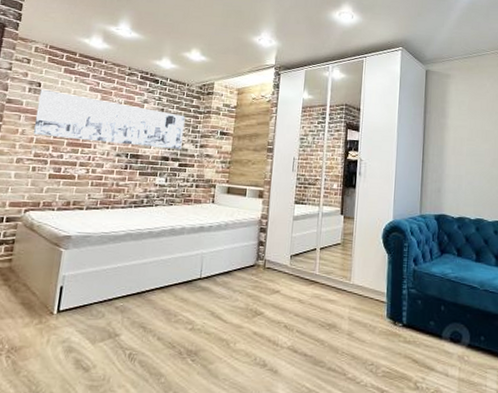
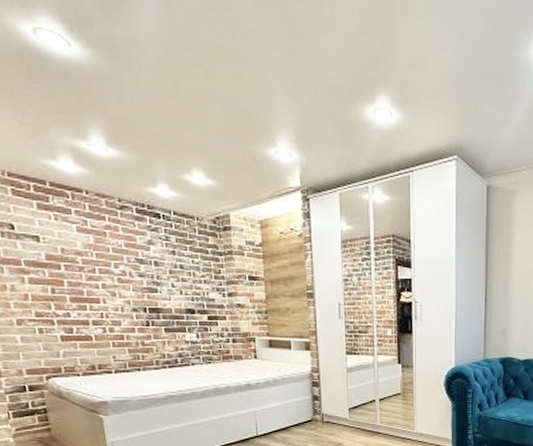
wall art: present [32,89,186,150] -> none [15,232,207,300]

